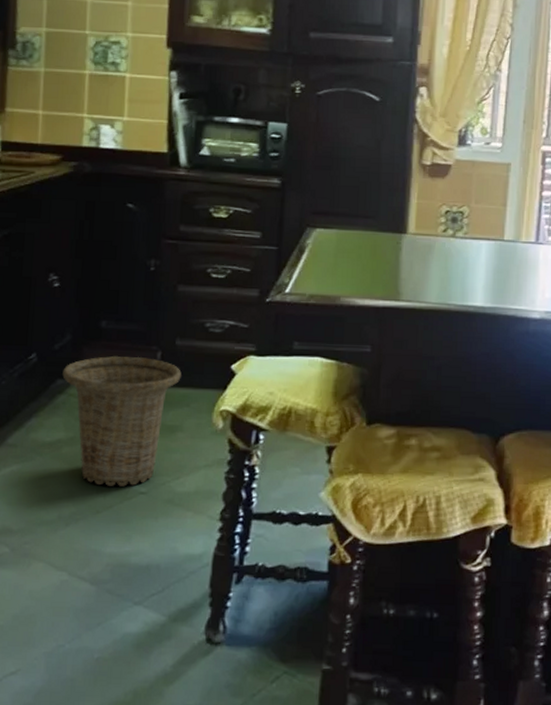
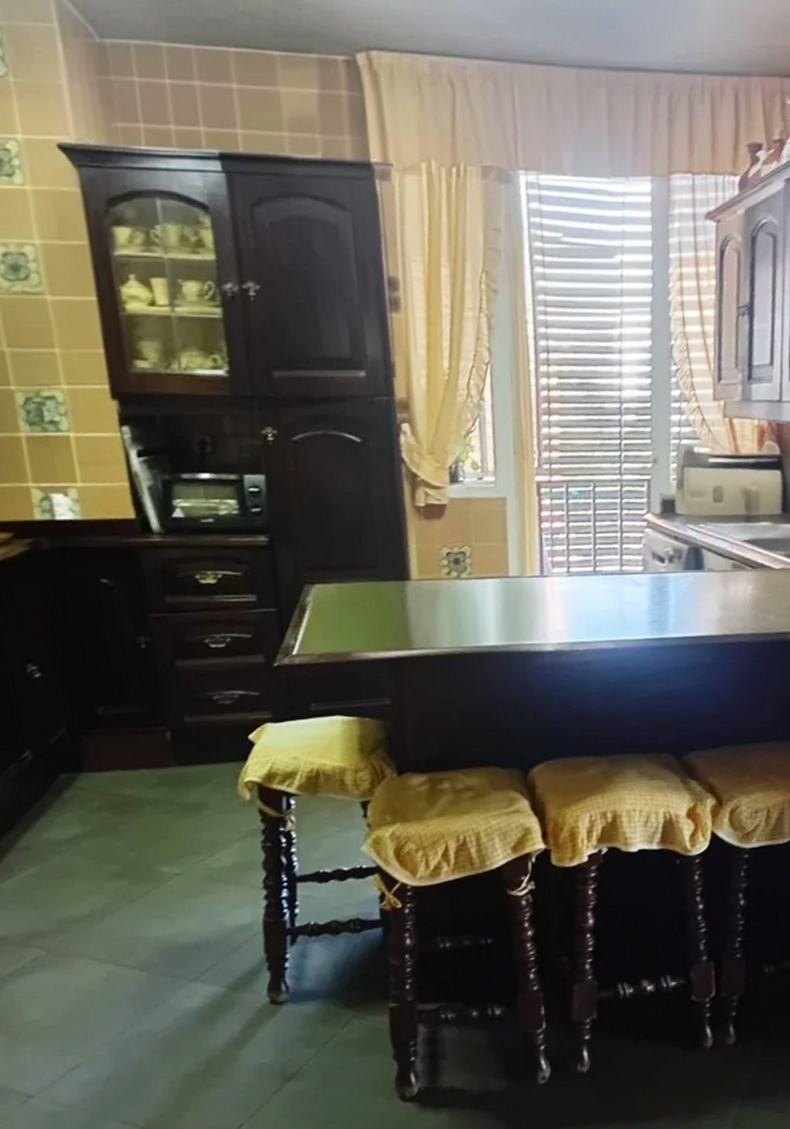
basket: present [62,355,182,487] -> none [64,739,197,875]

